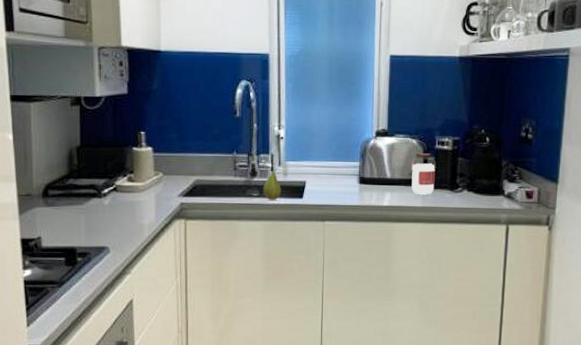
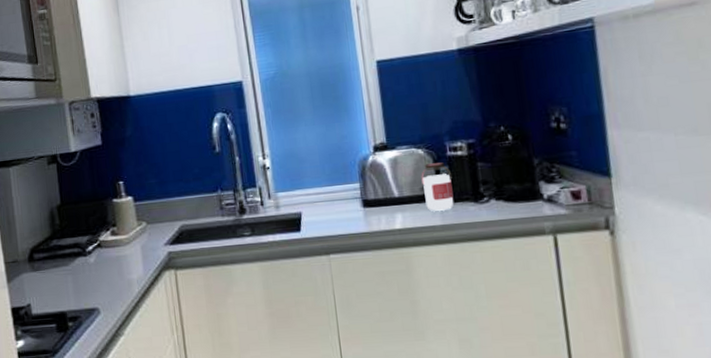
fruit: present [263,169,281,201] -> none [254,202,275,239]

